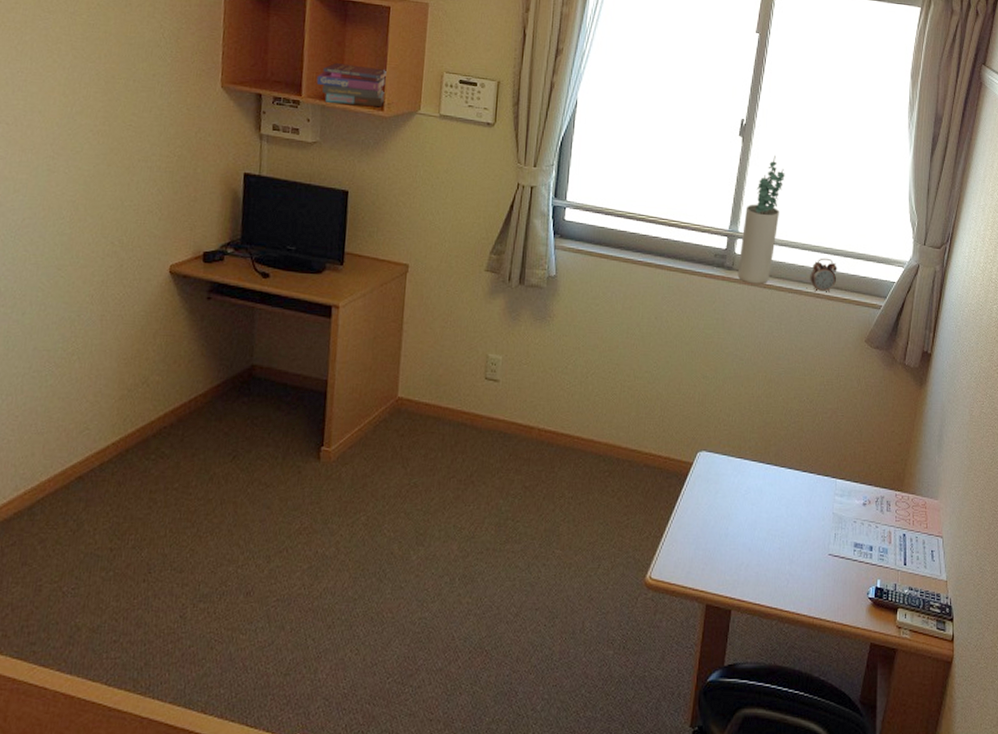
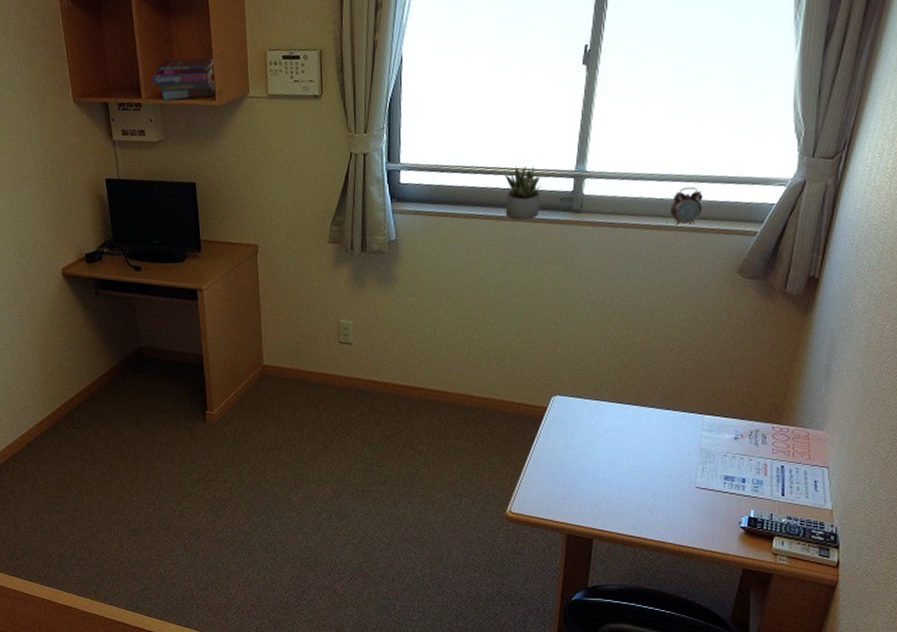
succulent plant: none [663,218,699,271] -> present [504,165,542,220]
vase: present [737,155,785,285] -> none [587,79,638,226]

